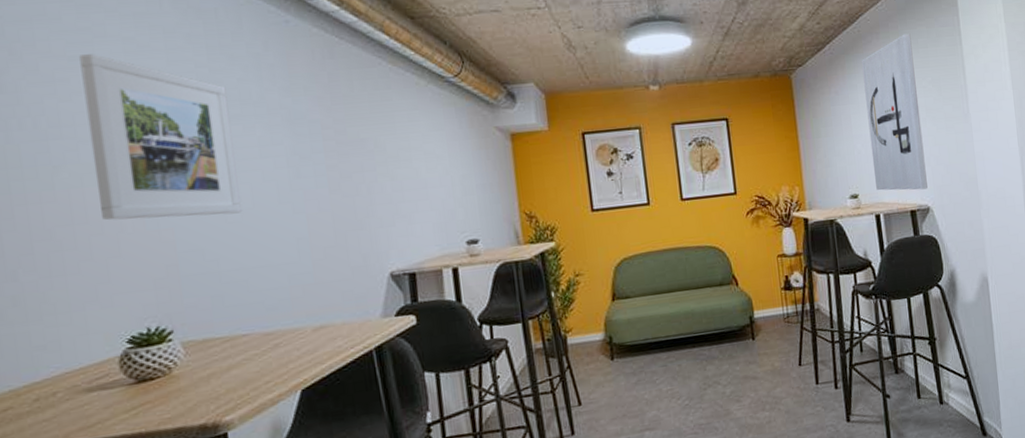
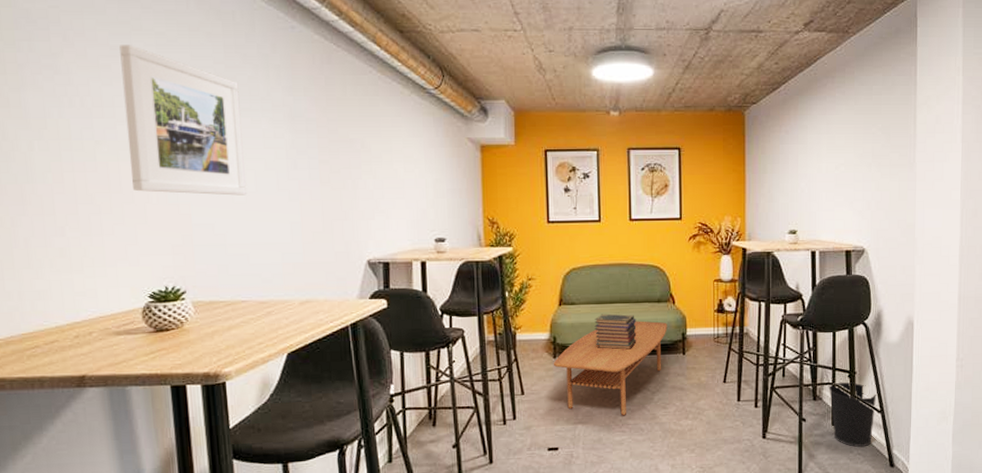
coffee table: none [611,307,733,416] -> present [553,321,668,415]
book stack: none [652,302,701,344] -> present [594,313,637,350]
wall art: present [861,33,928,191] -> none [814,80,866,232]
wastebasket: none [909,349,961,419] -> present [828,382,877,448]

